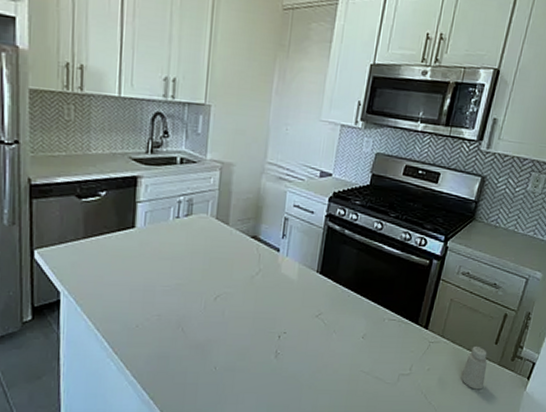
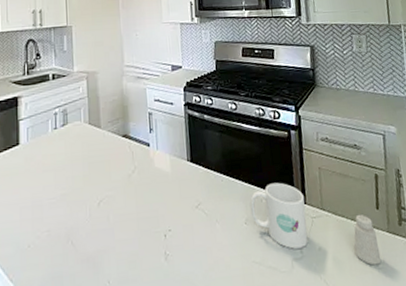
mug: none [370,306,428,366] -> present [250,182,308,249]

